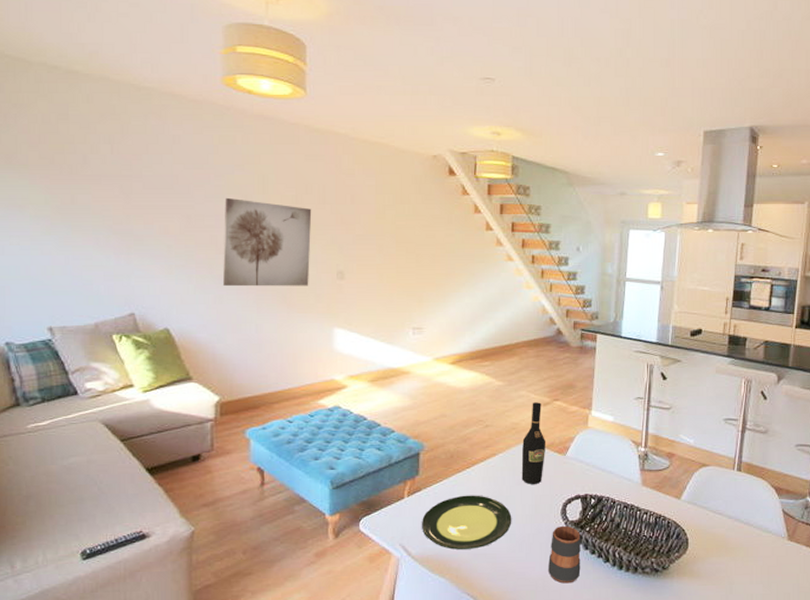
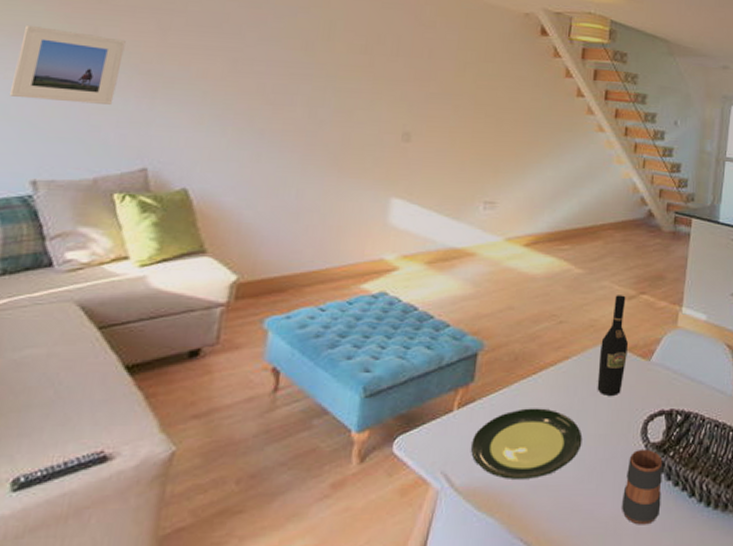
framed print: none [16,197,98,262] -> present [10,24,126,104]
wall art: present [222,197,312,287] -> none [263,41,382,148]

